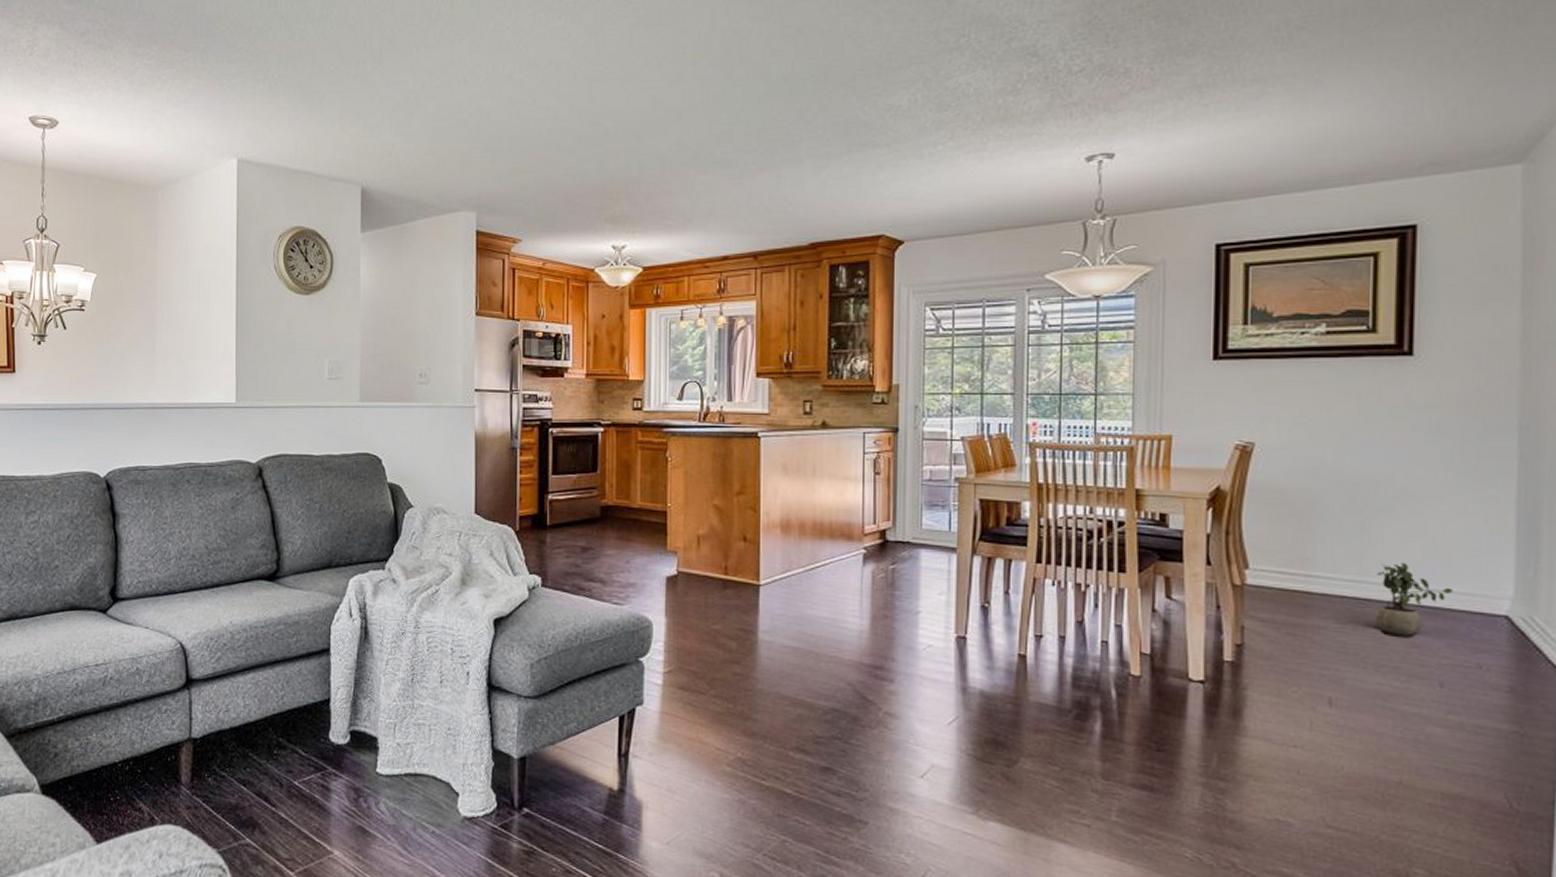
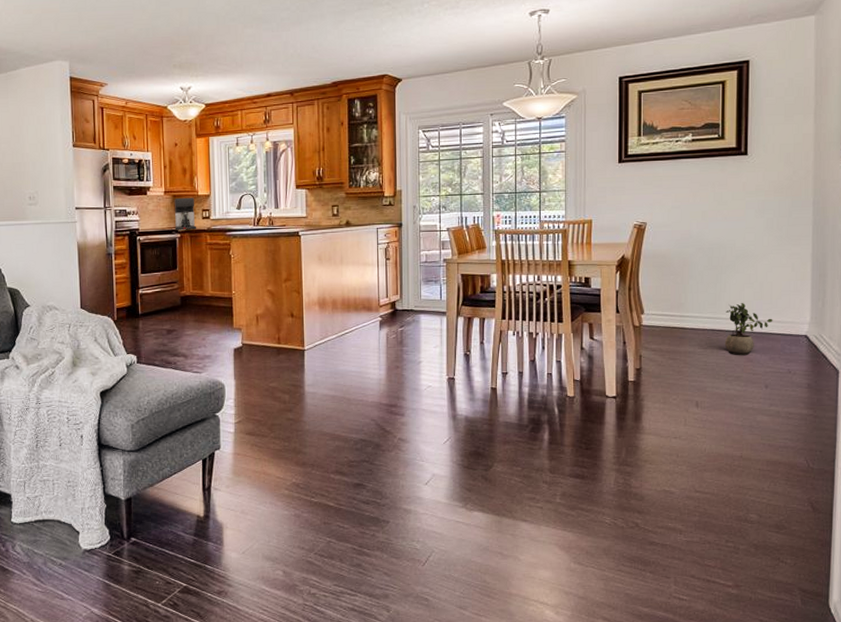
coffee maker: none [597,382,626,423] -> present [174,197,197,230]

